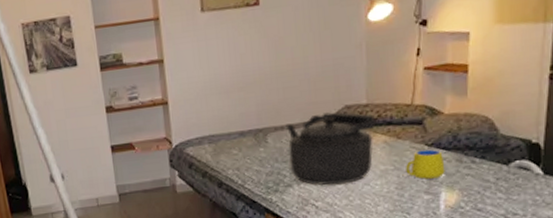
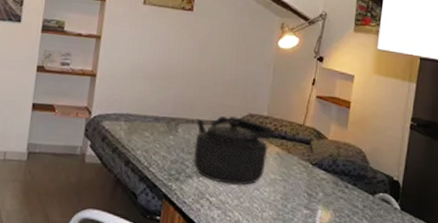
mug: present [402,149,445,179] -> none [288,167,324,196]

